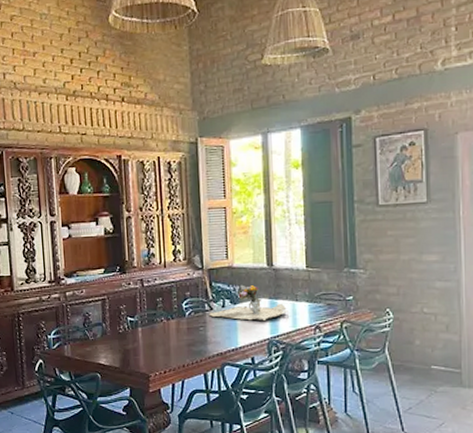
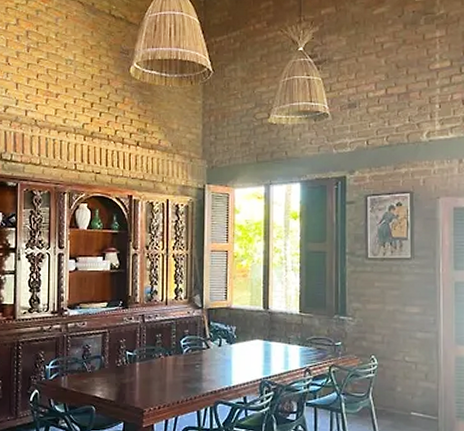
flower arrangement: present [209,284,288,322] -> none [205,325,281,362]

